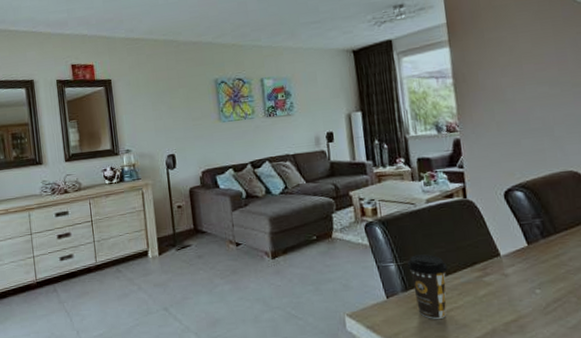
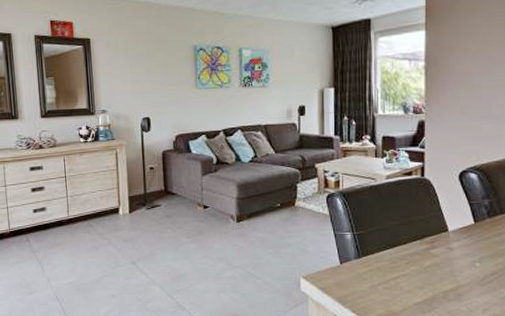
coffee cup: present [407,254,448,319] -> none [362,226,399,284]

